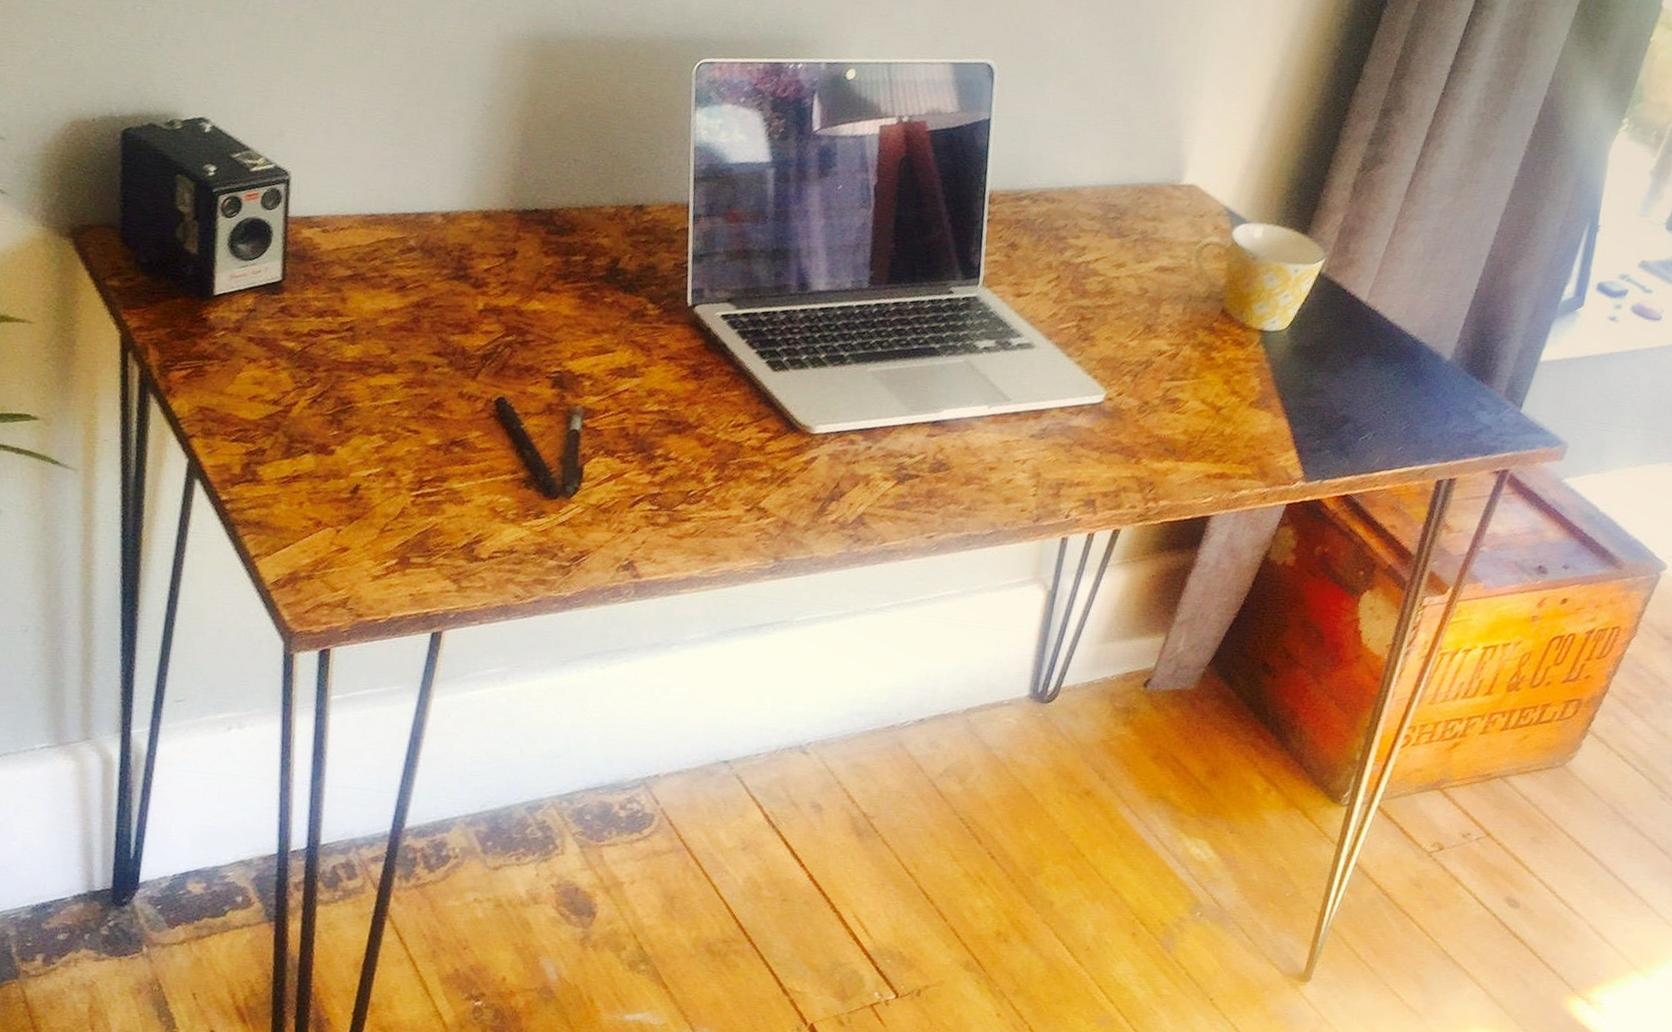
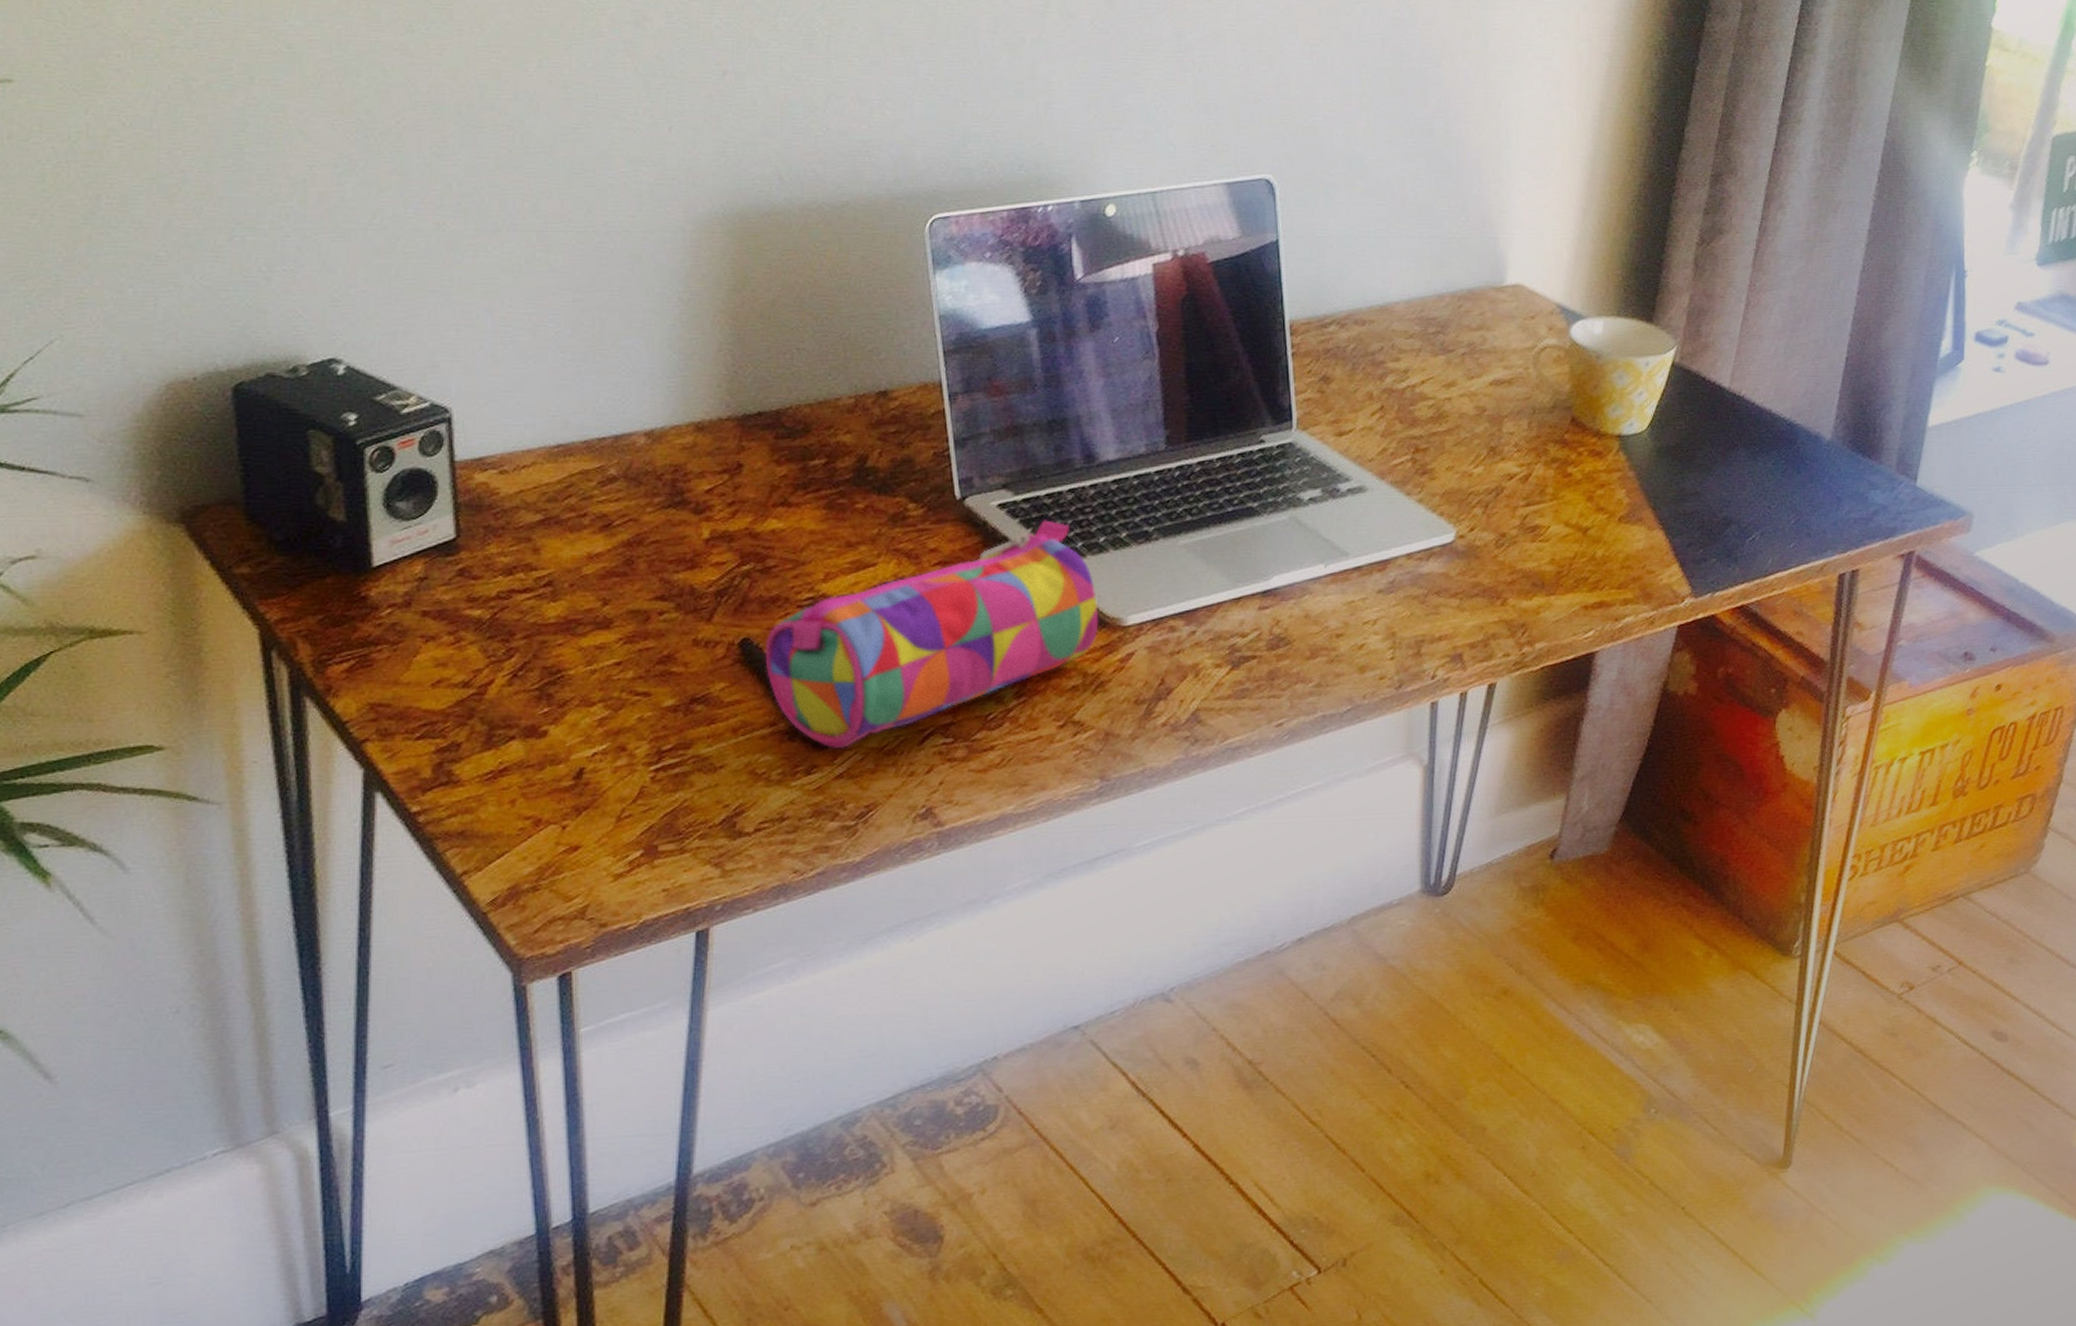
pencil case: none [514,334,793,501] -> present [765,520,1099,748]

